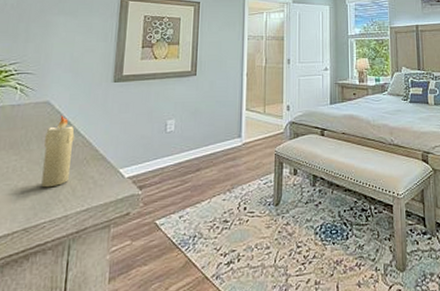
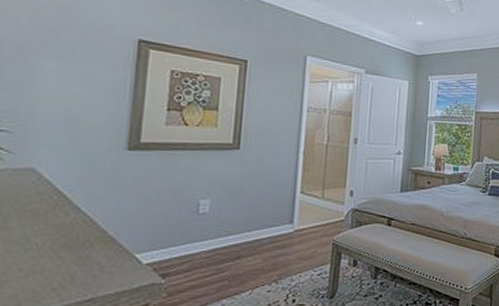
candle: present [41,115,75,188] -> none [25,187,73,273]

